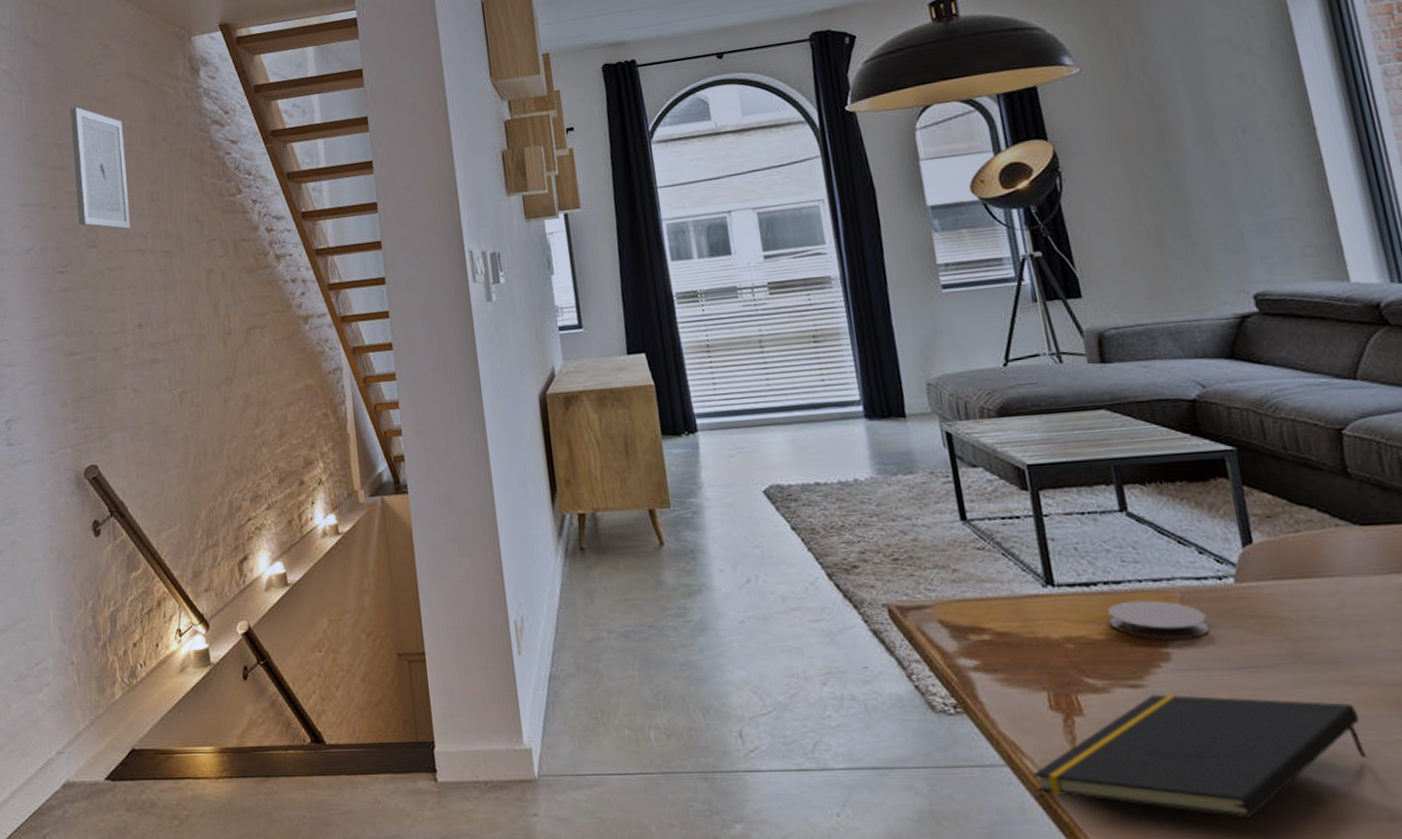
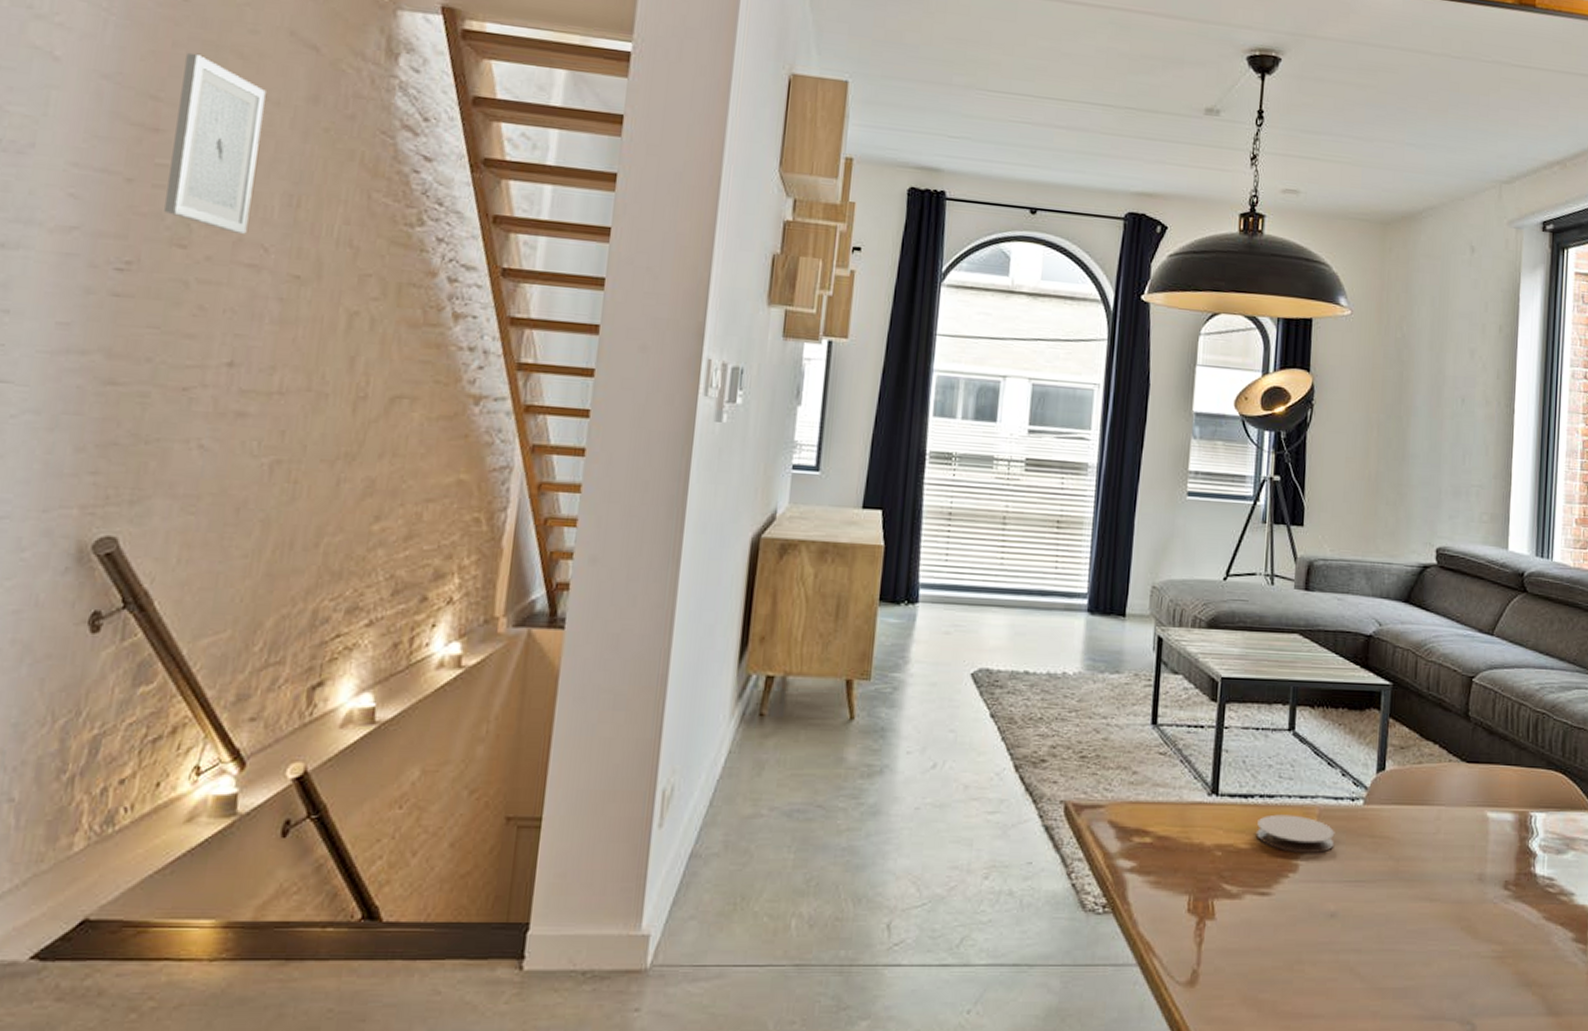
notepad: present [1033,694,1368,820] -> none [1158,902,1428,1018]

